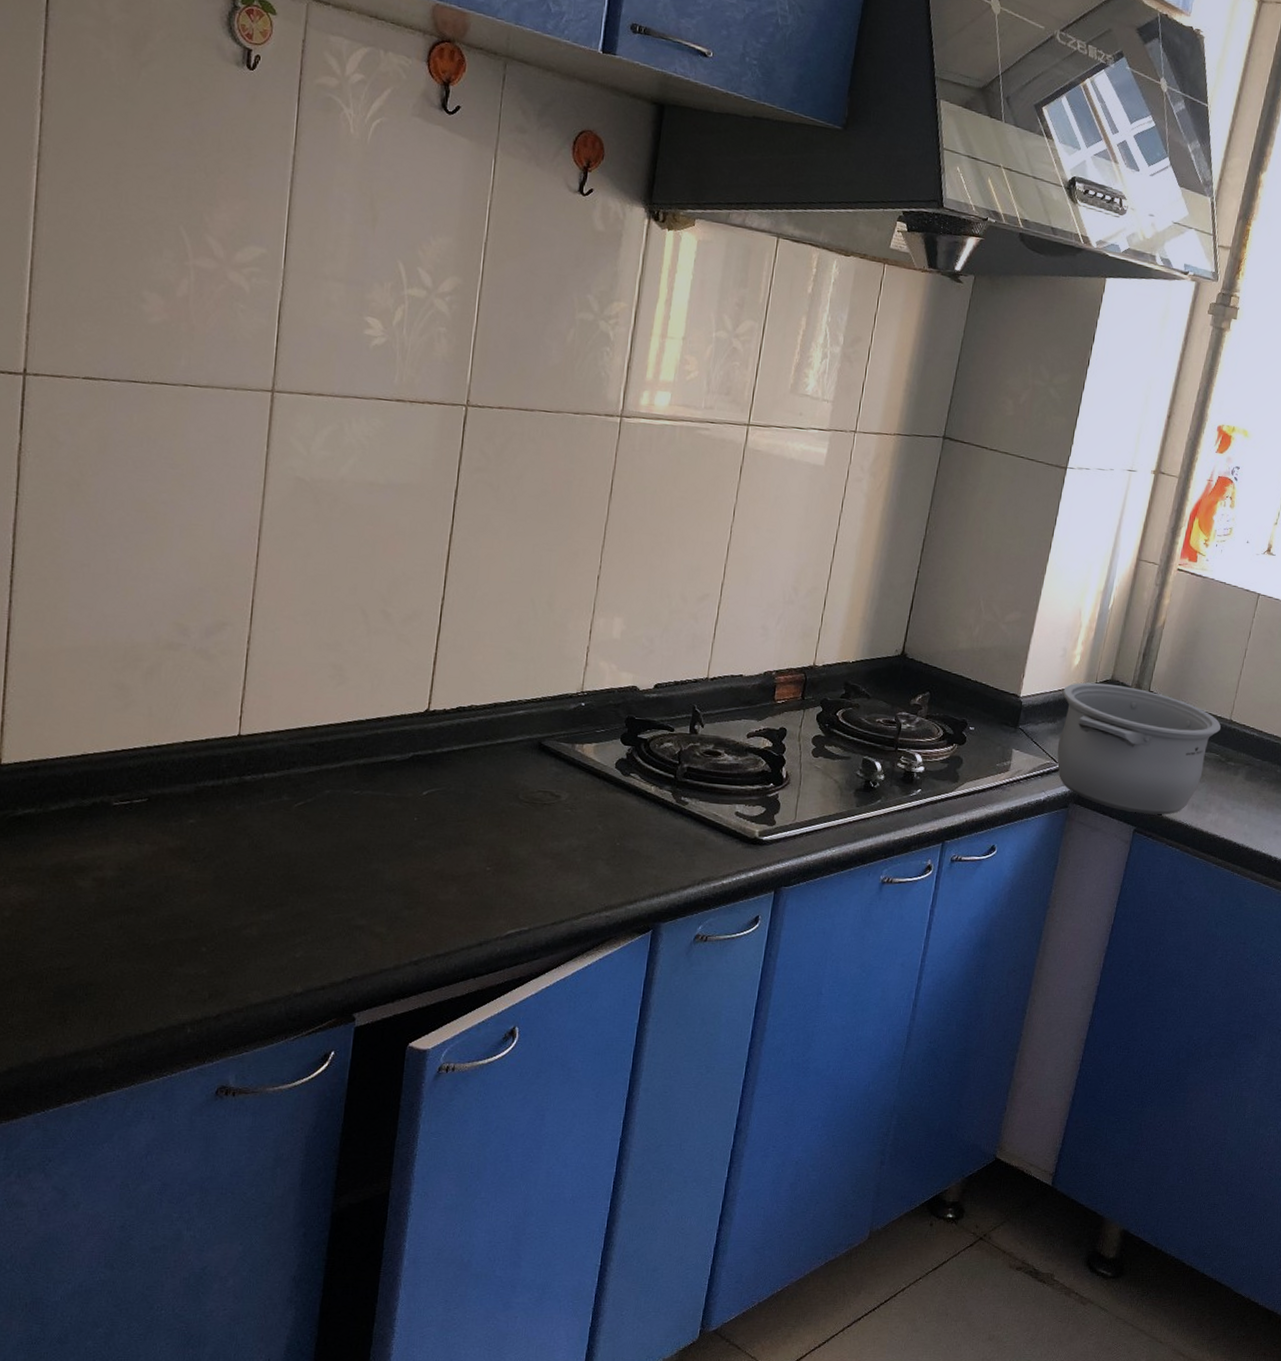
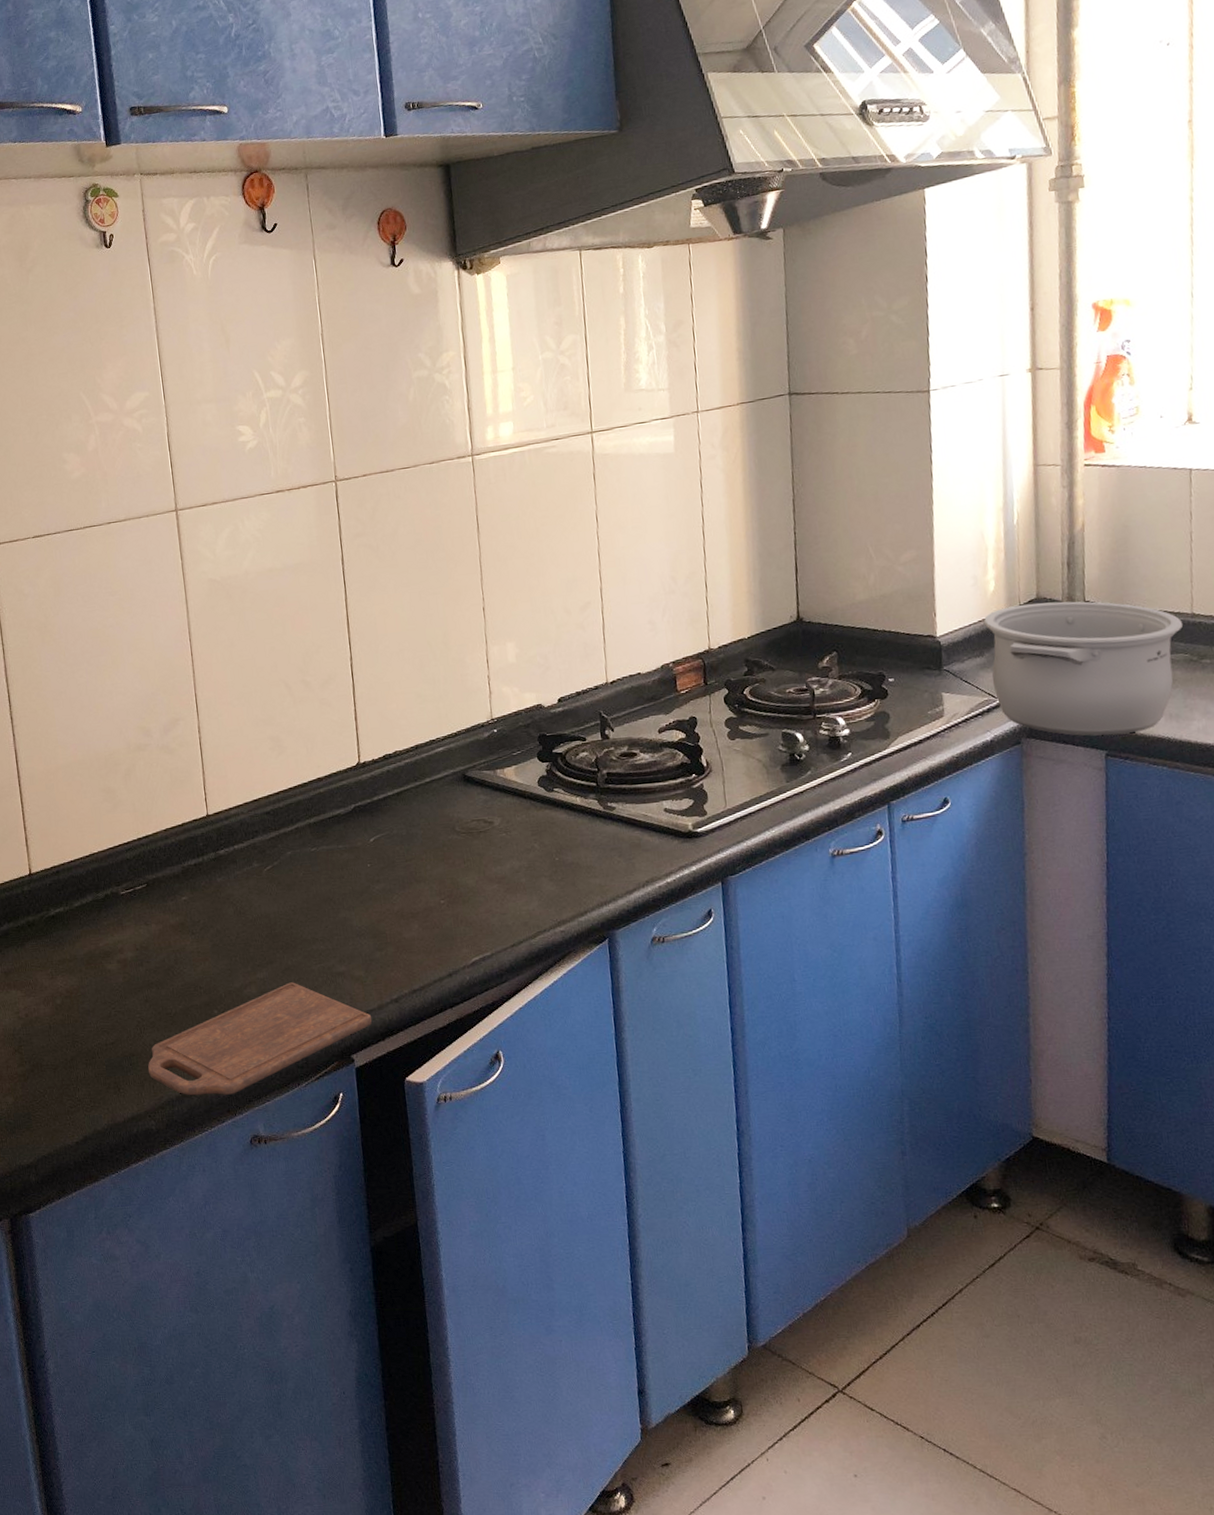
cutting board: none [107,929,384,1040] -> present [148,982,372,1096]

